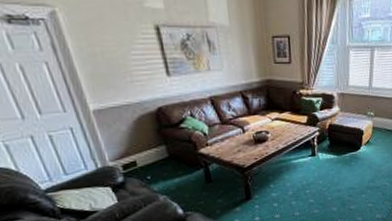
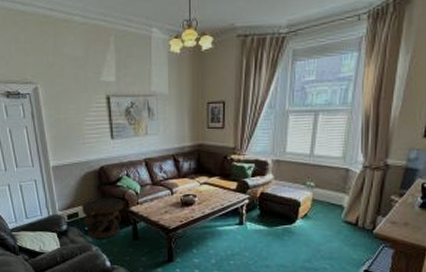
side table: none [140,141,191,188] -> present [82,199,123,240]

